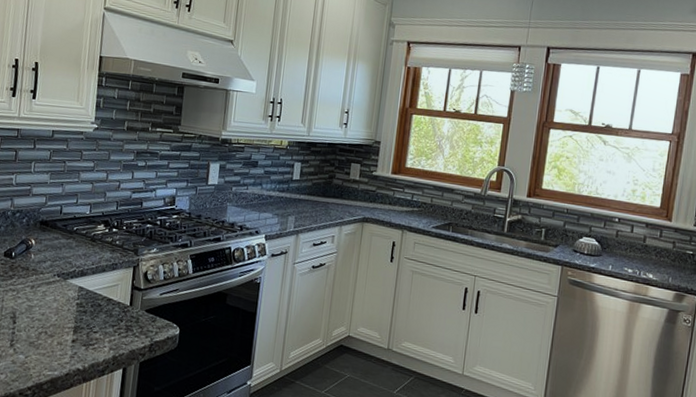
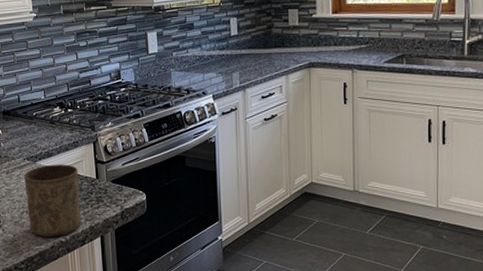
cup: none [45,284,112,364] -> present [24,164,81,237]

